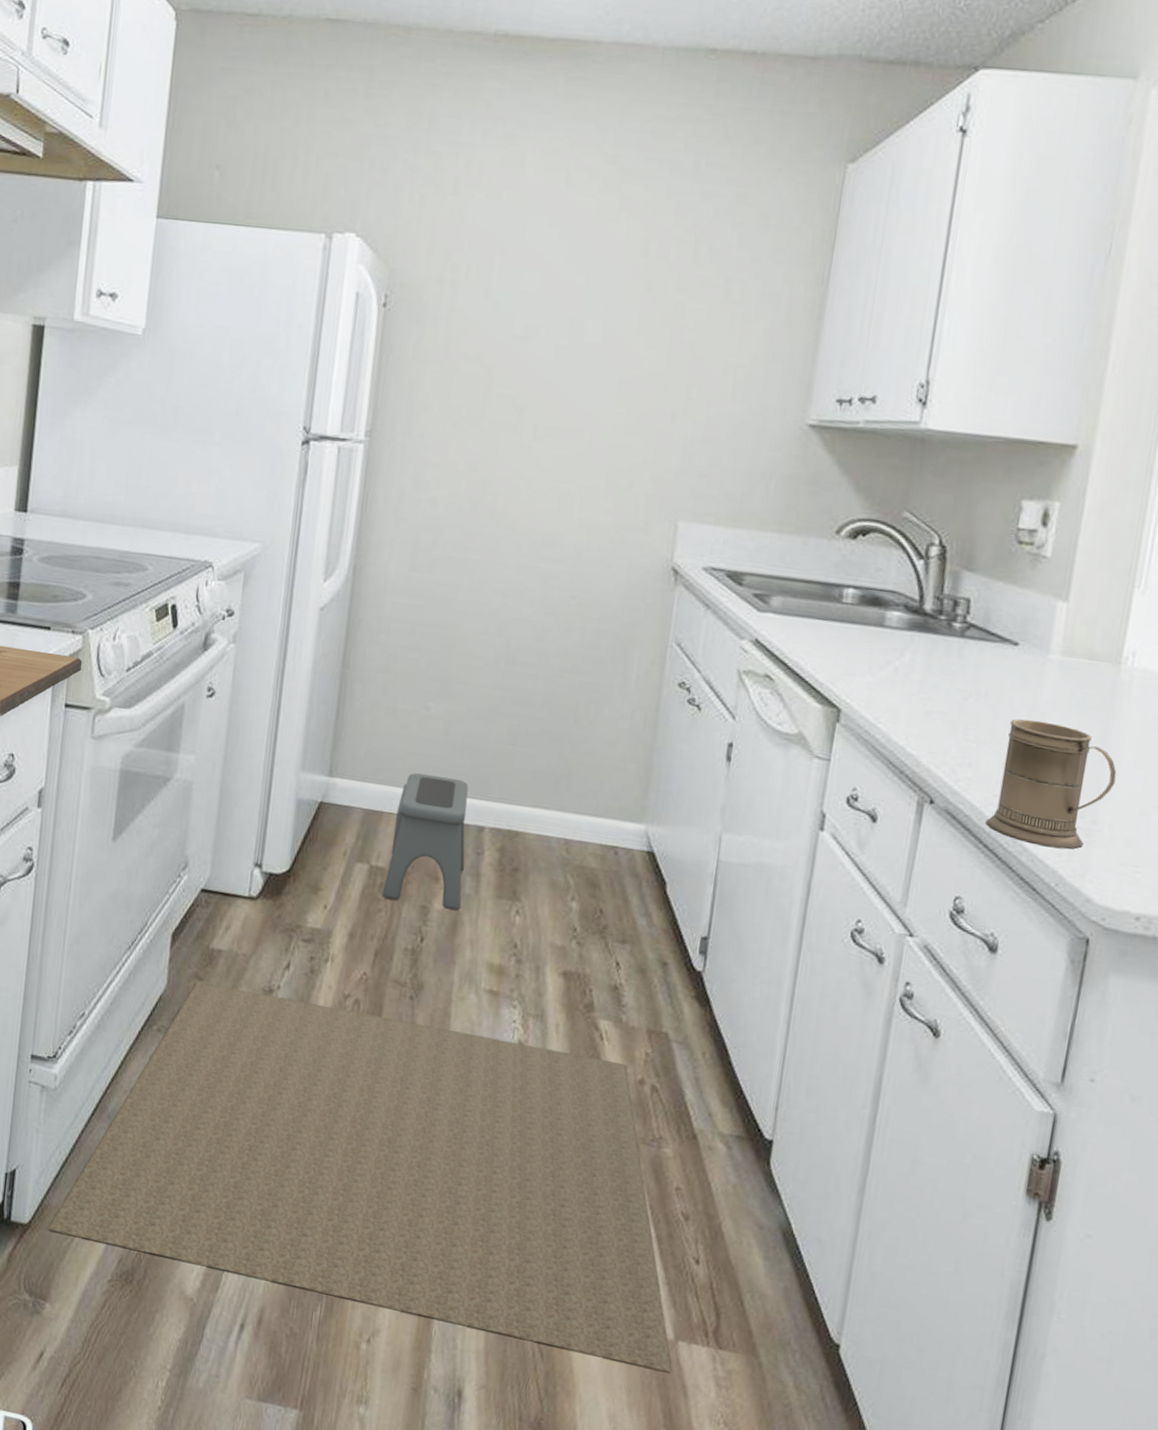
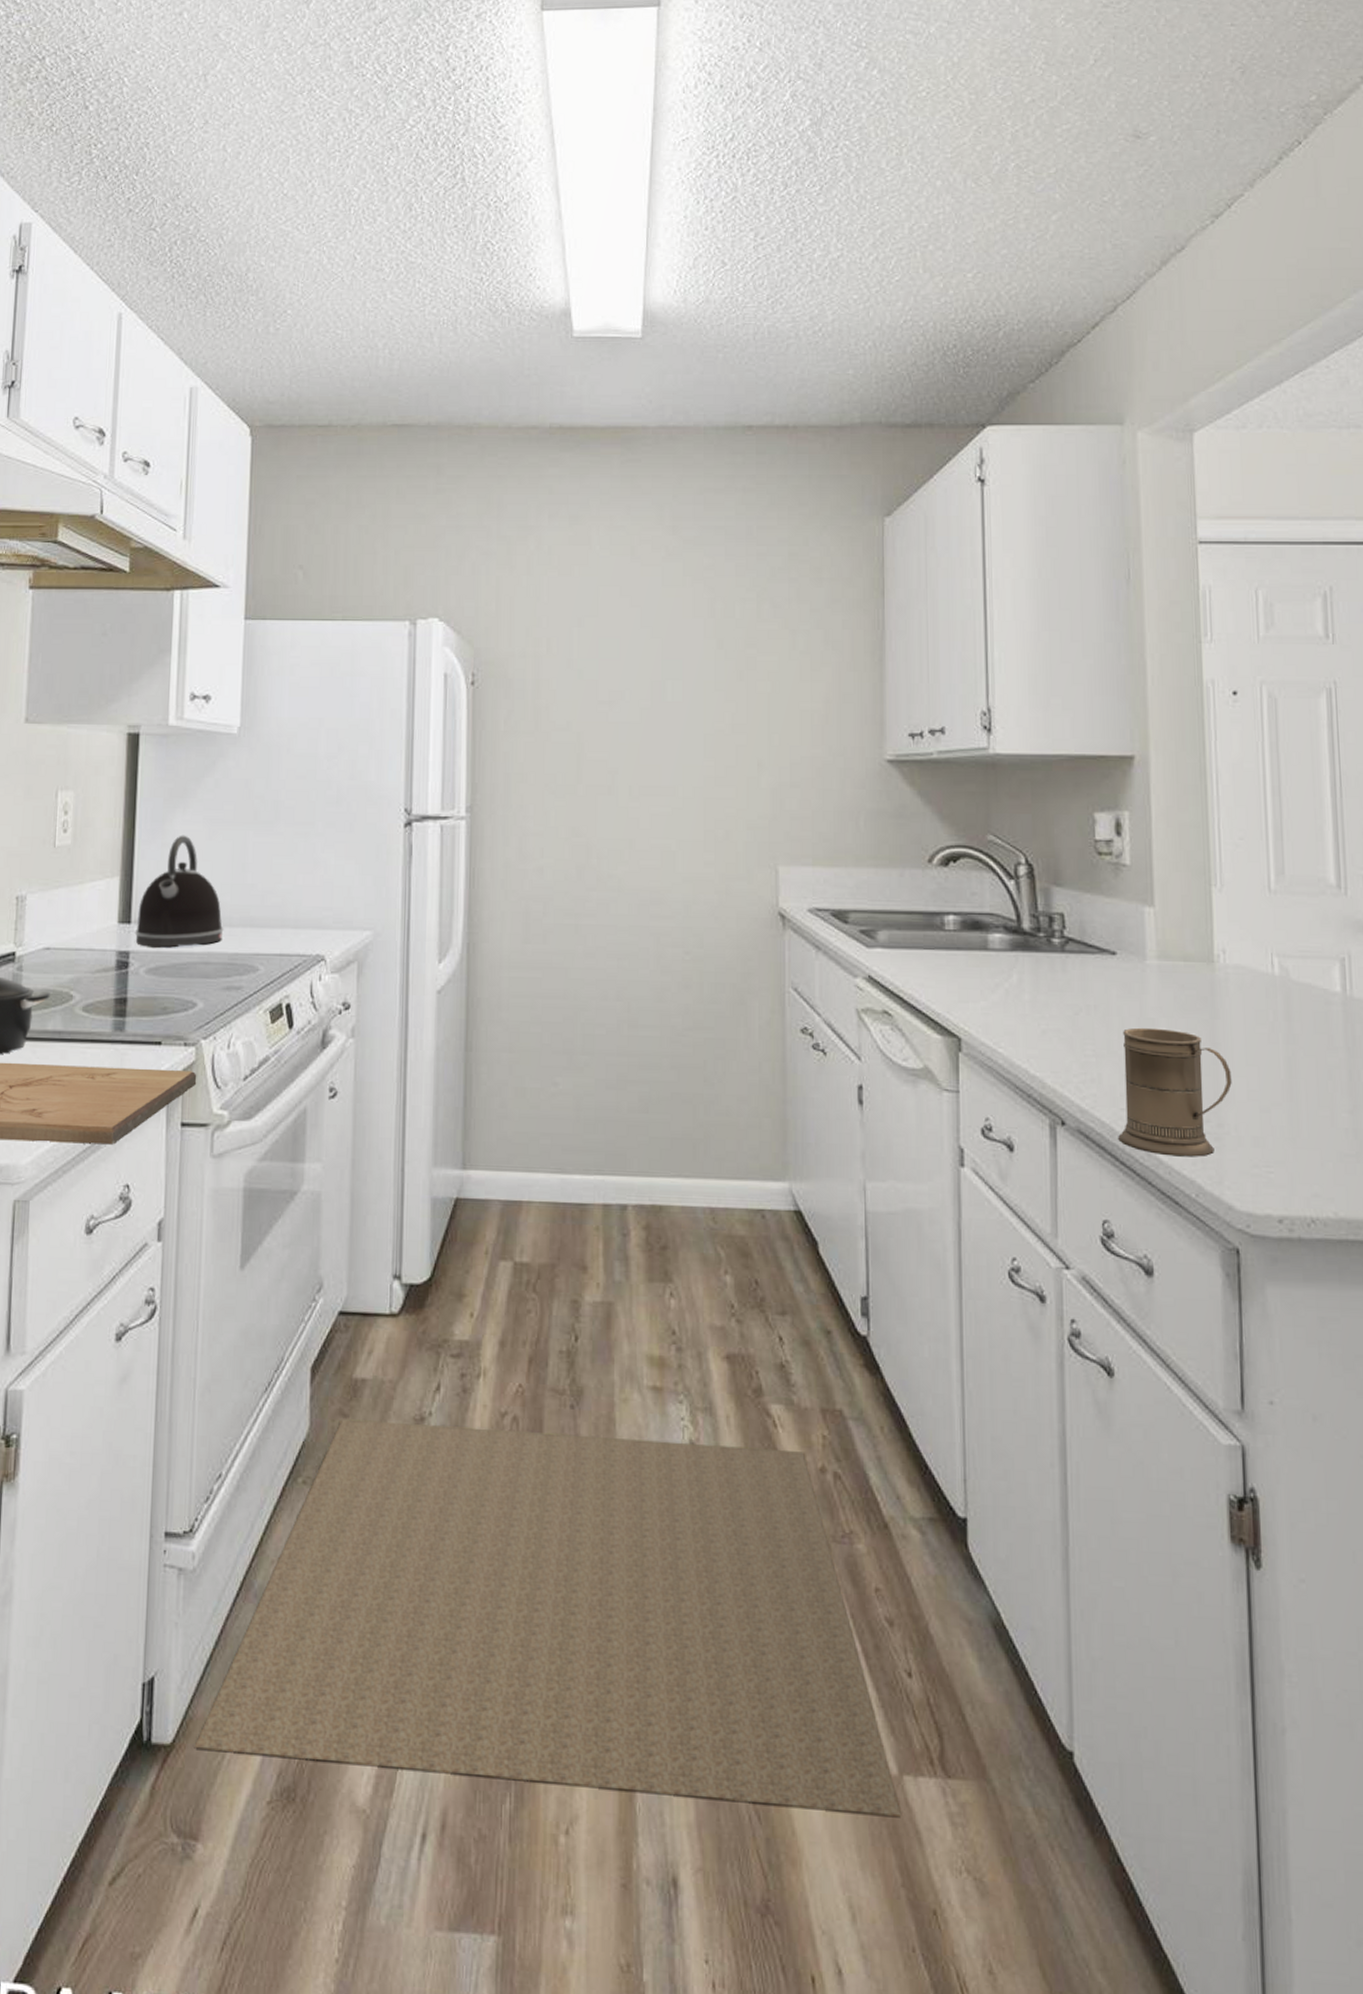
kettle: none [30,431,117,541] -> present [134,835,224,947]
step stool: present [382,772,469,911] -> none [529,1154,613,1301]

